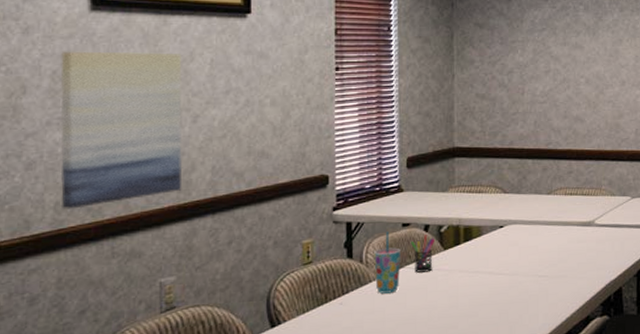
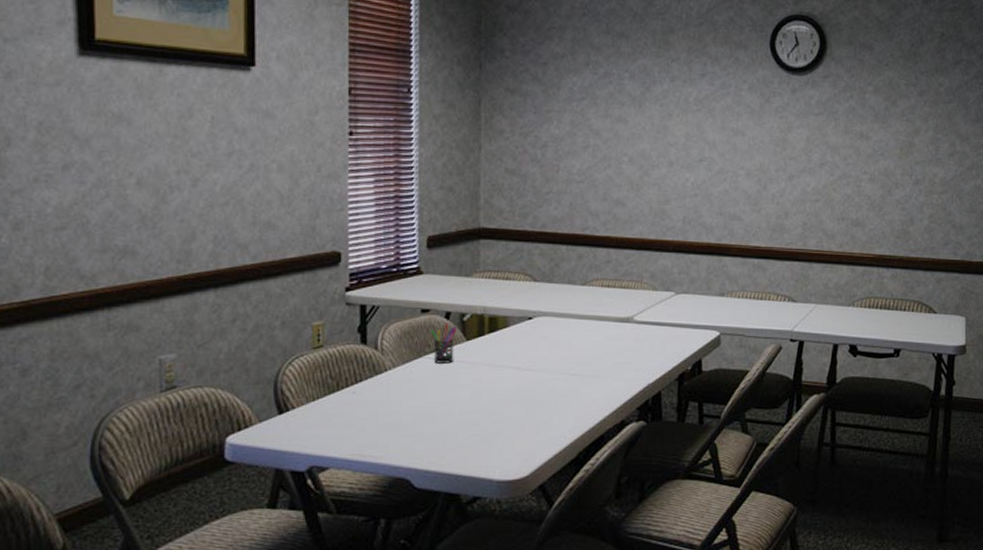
wall art: present [60,51,183,209] -> none [47,100,182,275]
cup: present [374,231,400,294] -> none [390,317,419,384]

